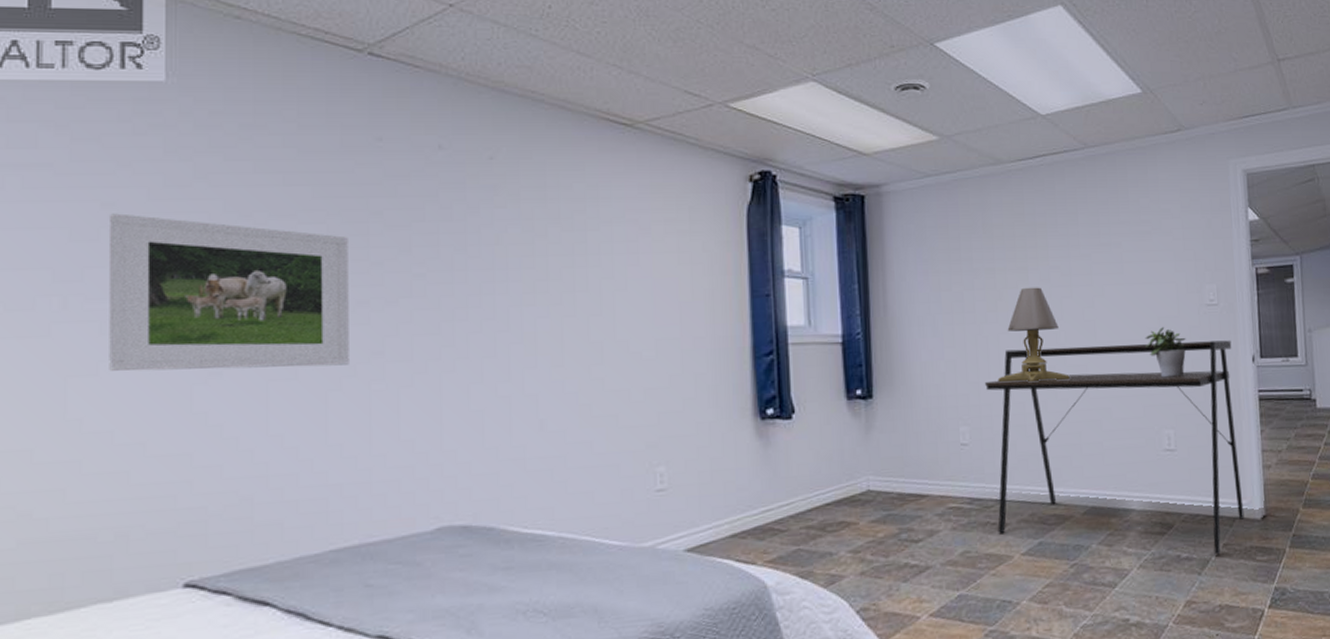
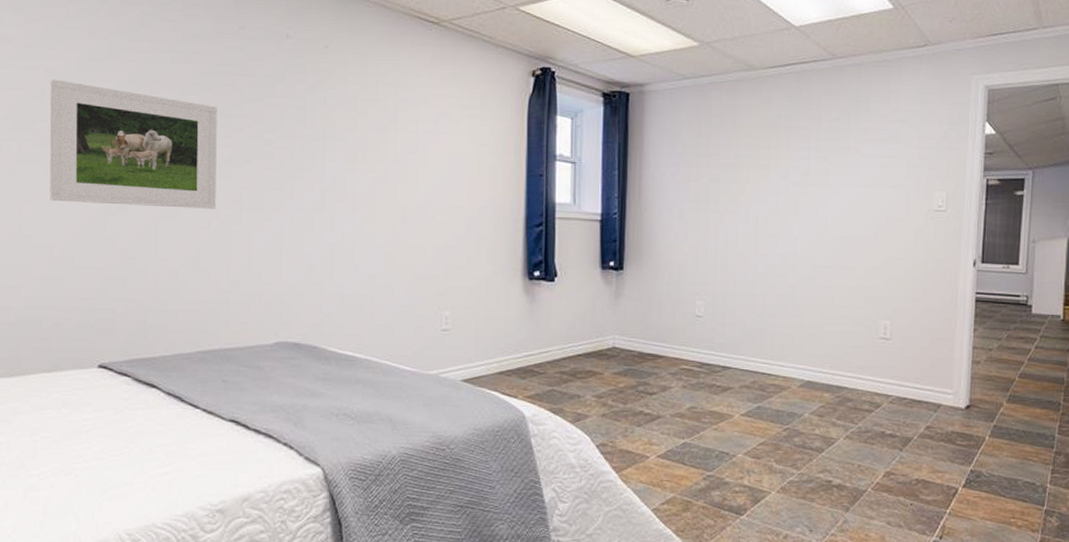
desk: present [985,340,1244,555] -> none [722,237,955,436]
lamp: present [998,287,1070,383] -> none [733,183,799,268]
potted plant: present [1145,327,1186,377] -> none [872,228,911,273]

